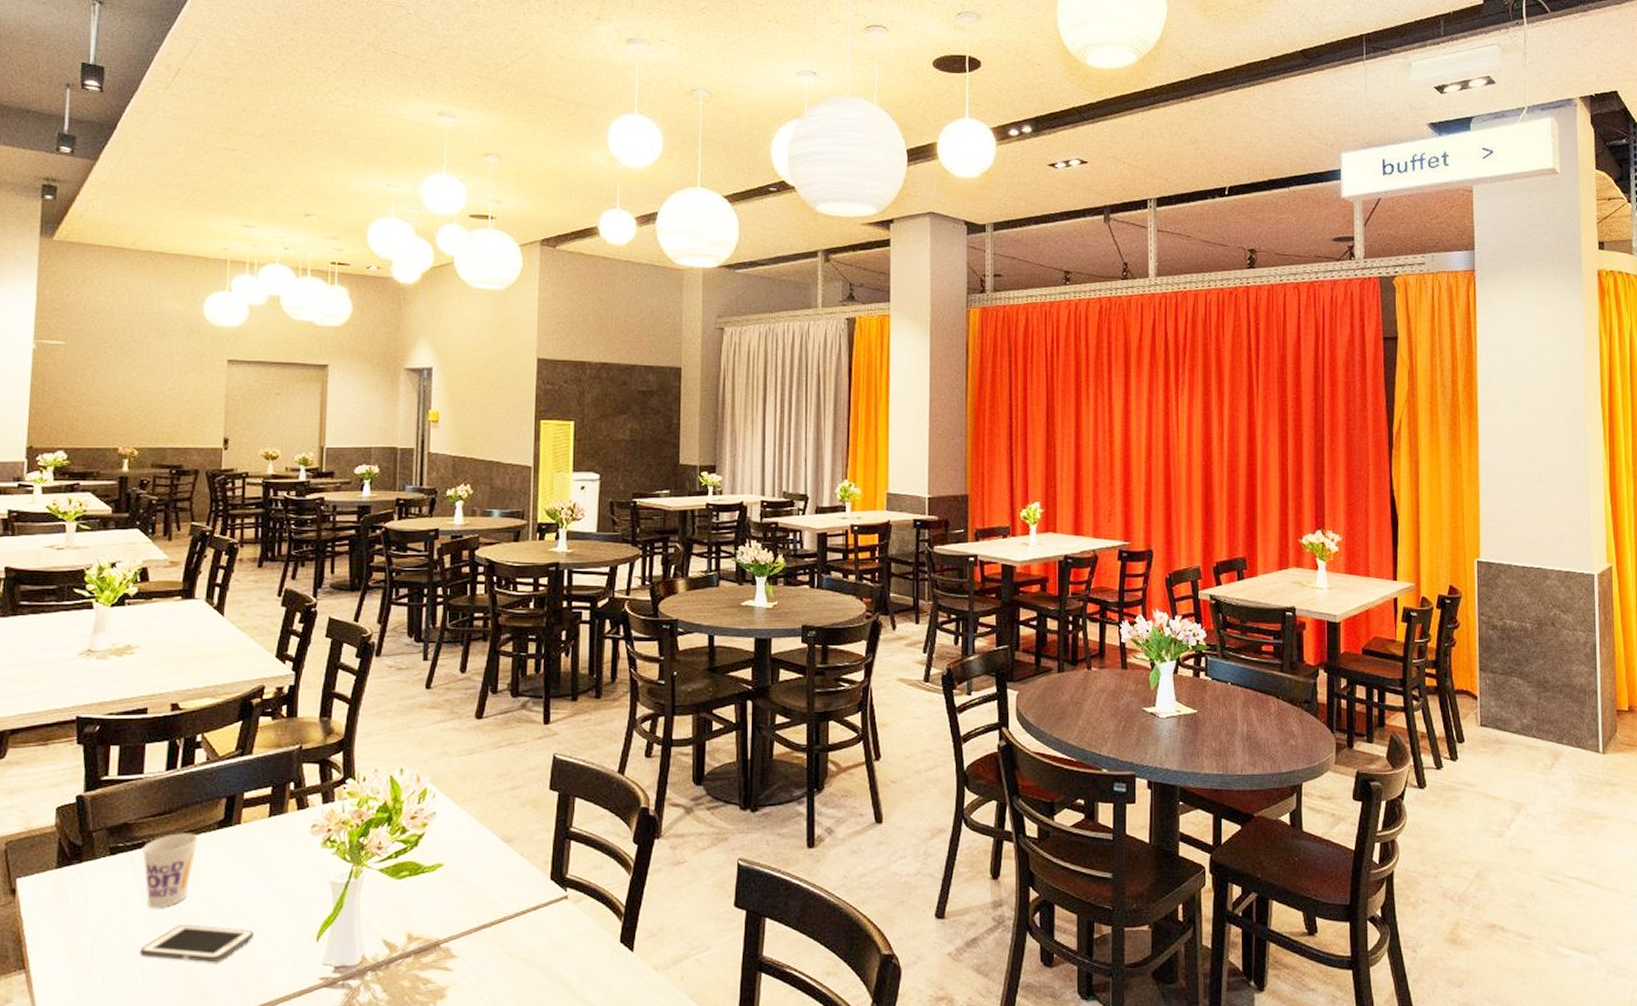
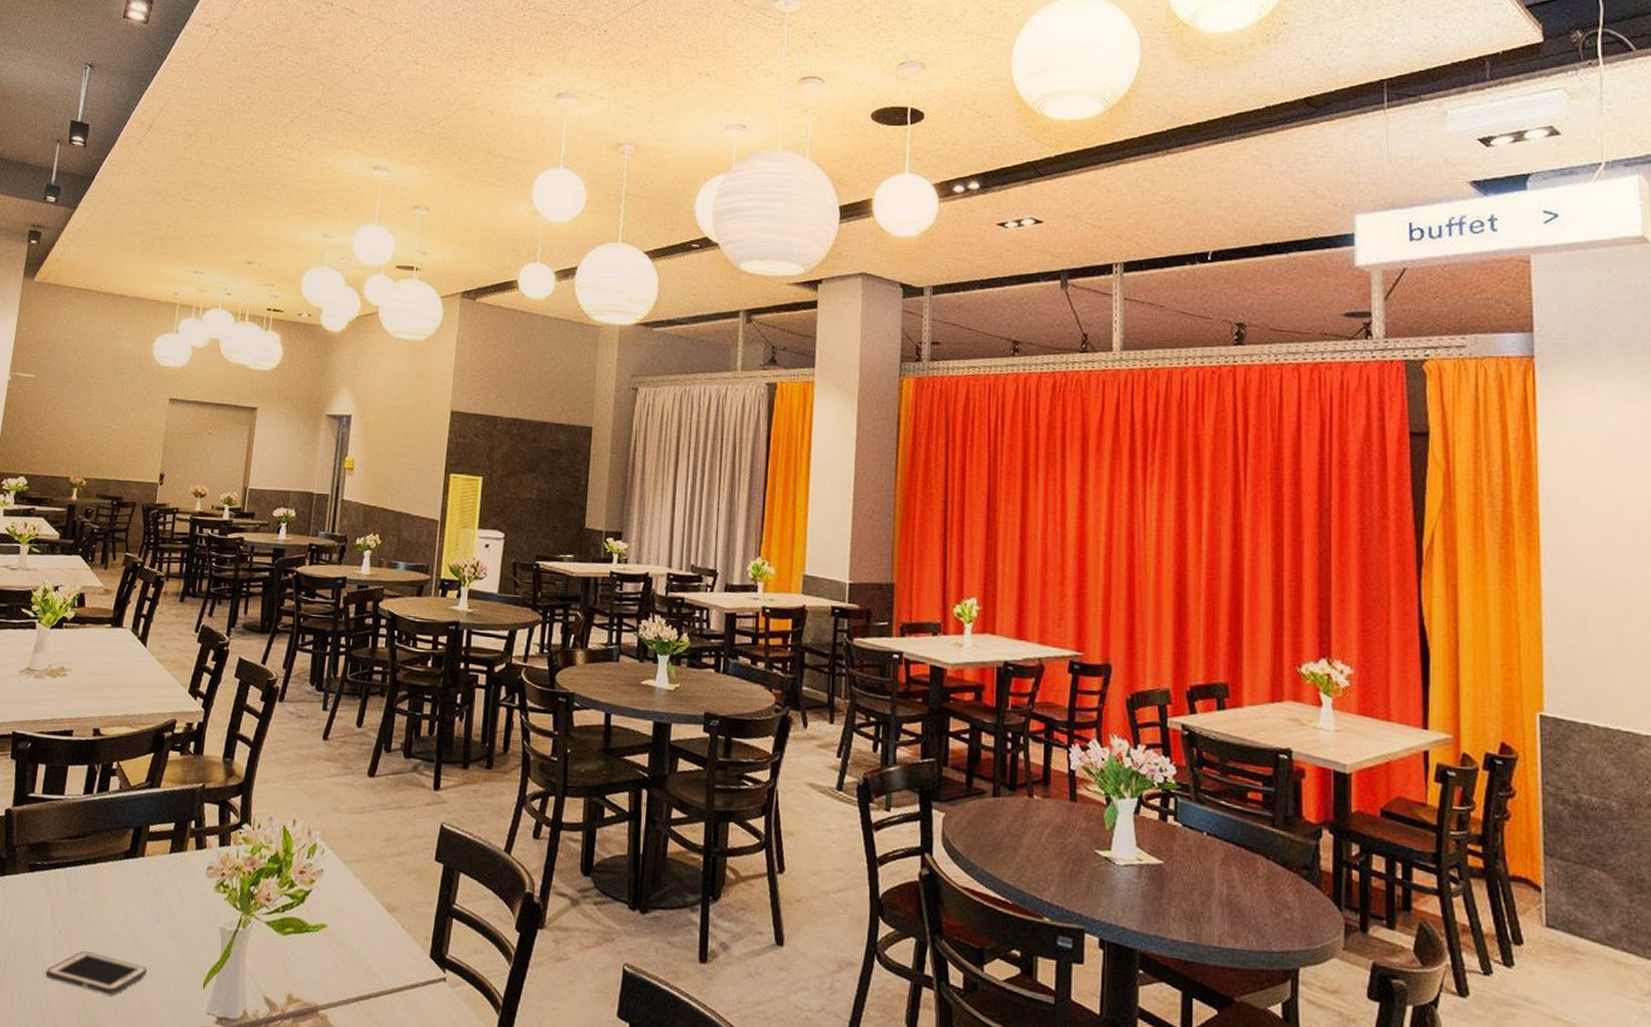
cup: present [142,833,199,908] -> none [56,858,107,931]

